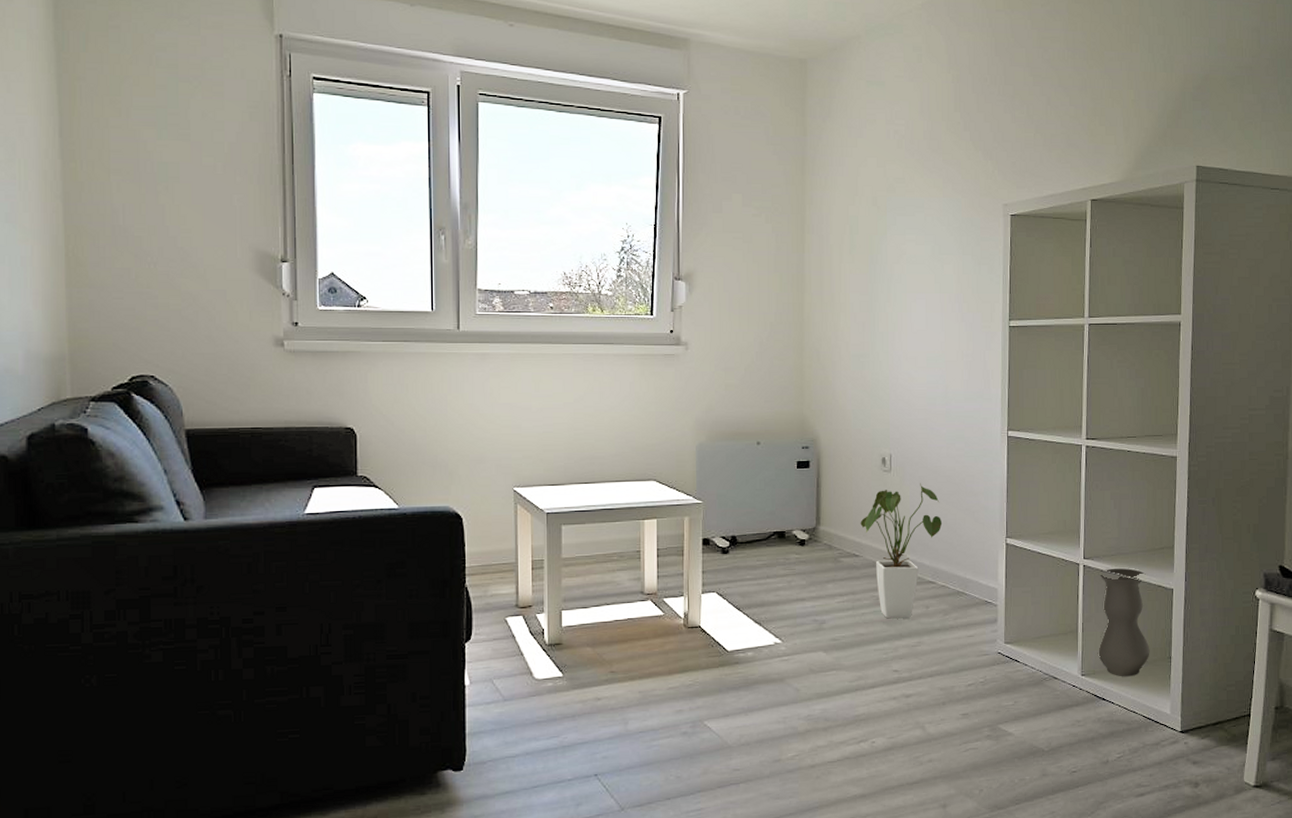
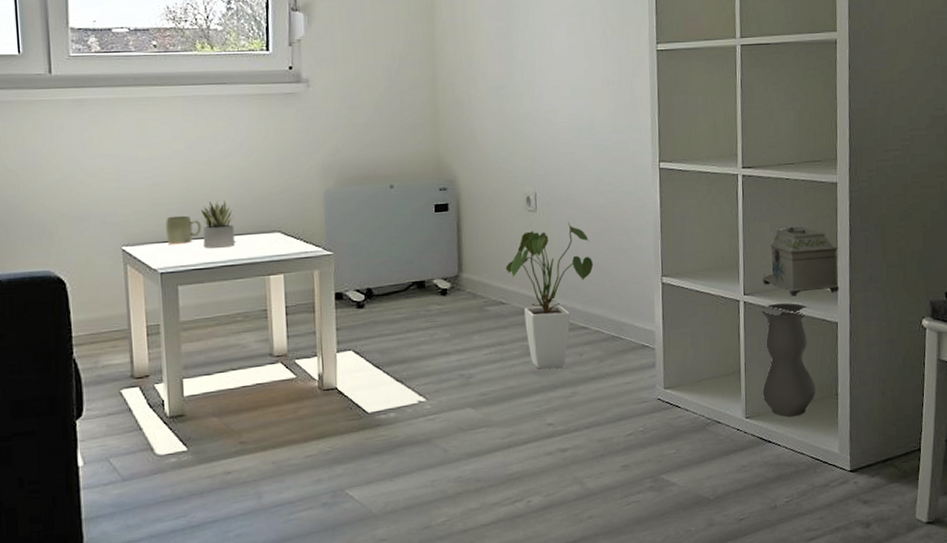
mug: none [552,461,585,488] -> present [165,215,201,245]
succulent plant: none [584,450,615,494] -> present [200,200,235,249]
decorative box: none [1101,497,1176,561] -> present [761,227,839,295]

